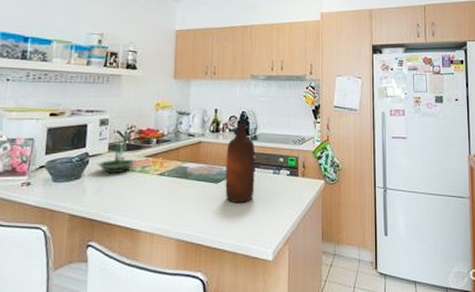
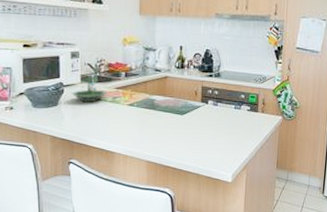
bottle: present [225,124,256,202] -> none [190,61,219,133]

